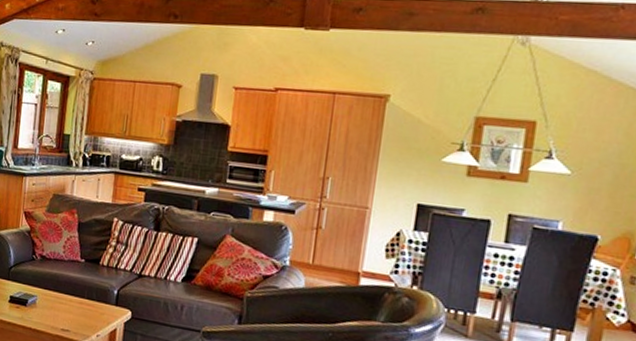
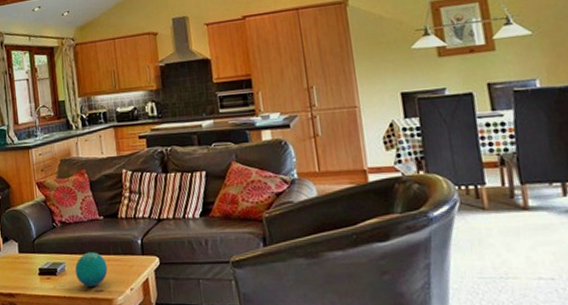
decorative orb: none [45,291,79,326] -> present [75,252,108,288]

